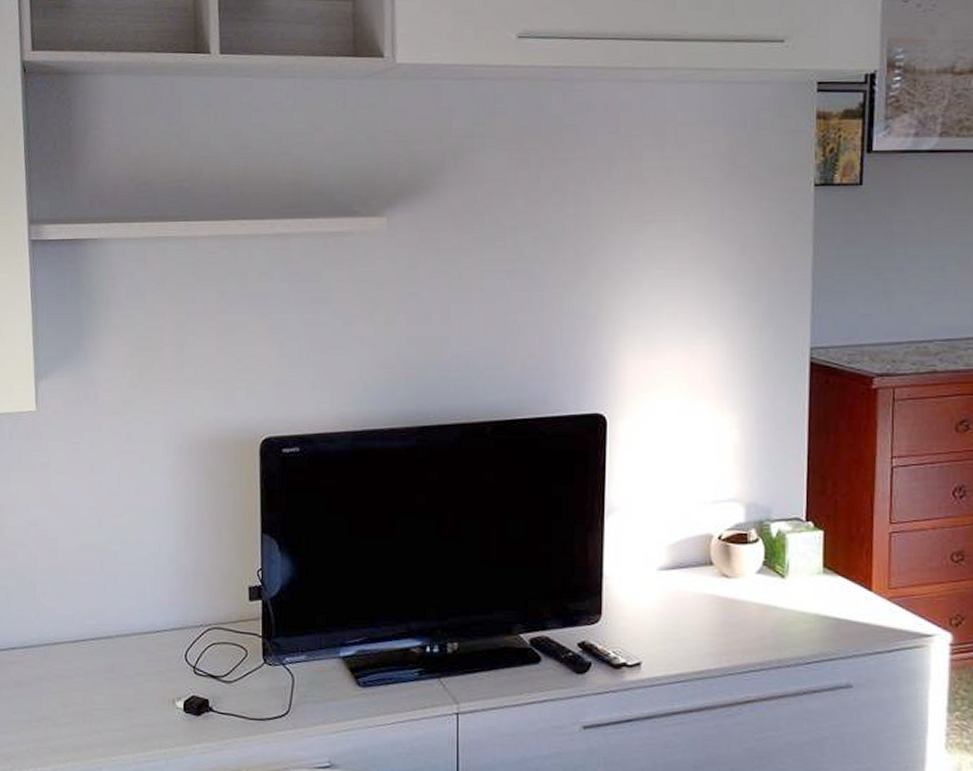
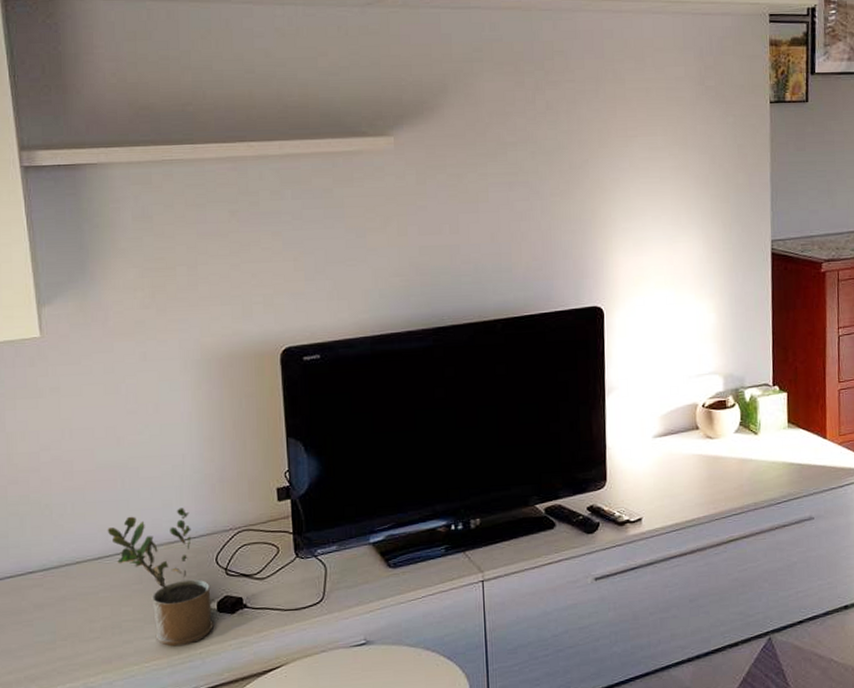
potted plant: none [84,597,179,743] -> present [107,507,214,647]

